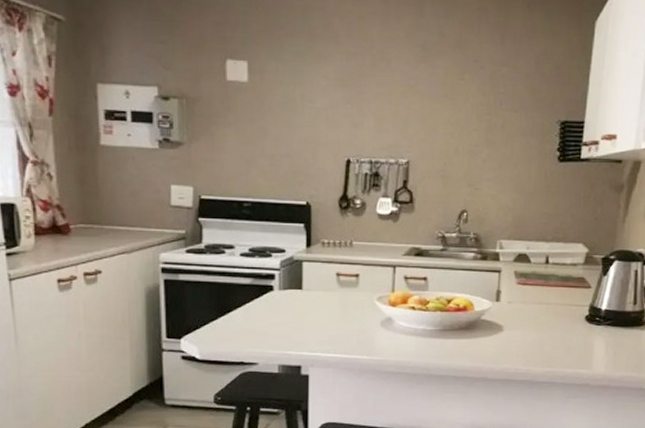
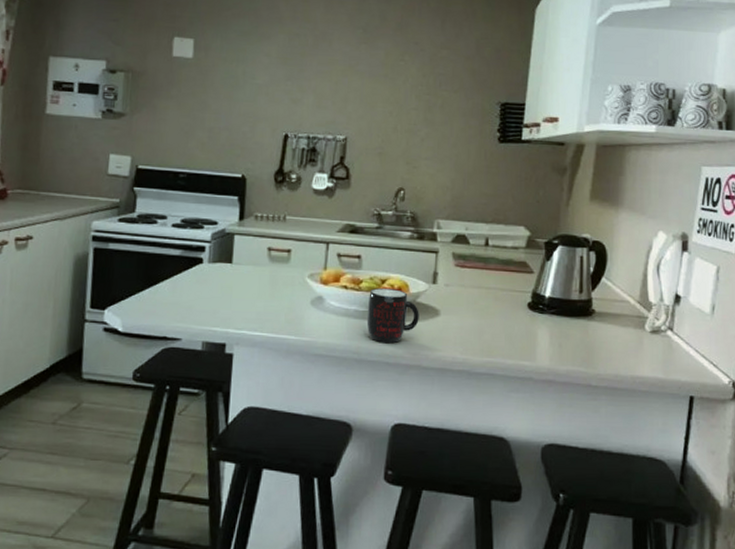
mug: none [434,308,484,359] -> present [366,288,419,344]

